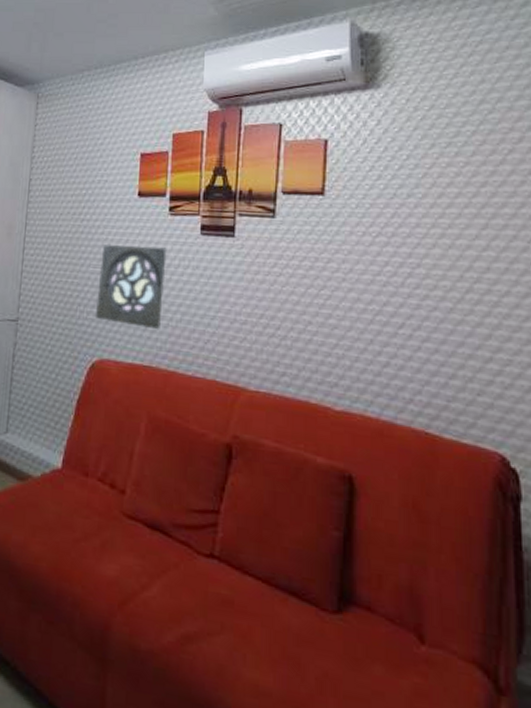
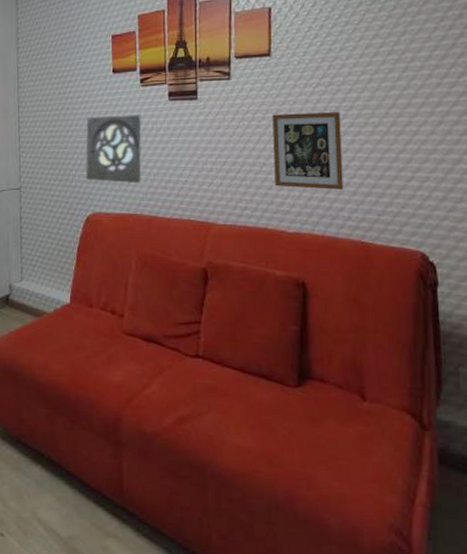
picture frame: none [321,263,405,365] -> present [272,112,344,191]

